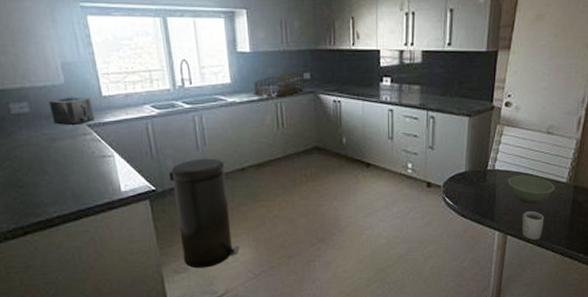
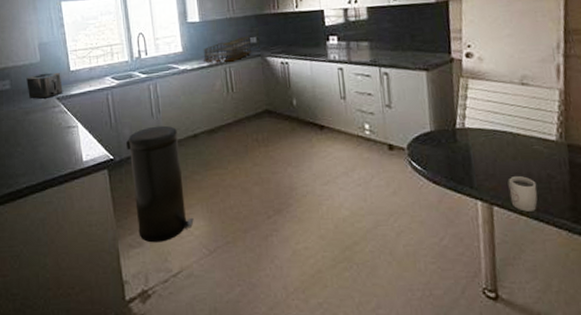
bowl: present [507,175,555,207] -> none [482,133,543,171]

